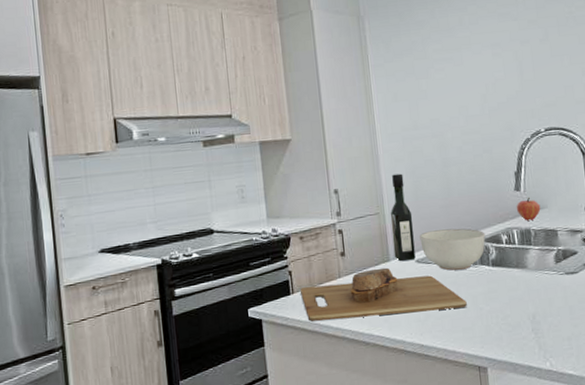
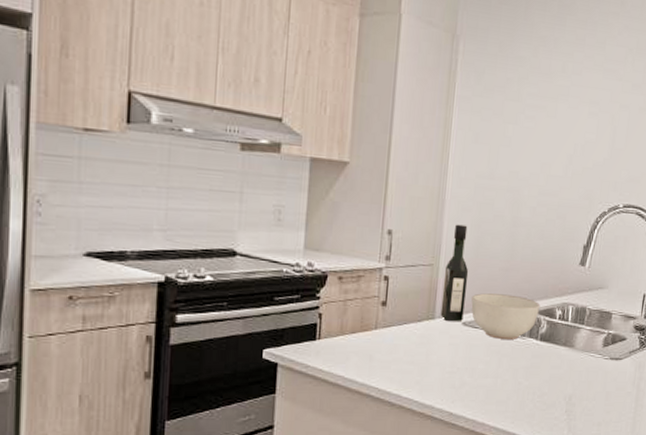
cutting board: present [300,267,467,322] -> none [328,325,507,379]
fruit: present [516,197,541,221] -> none [577,274,602,299]

